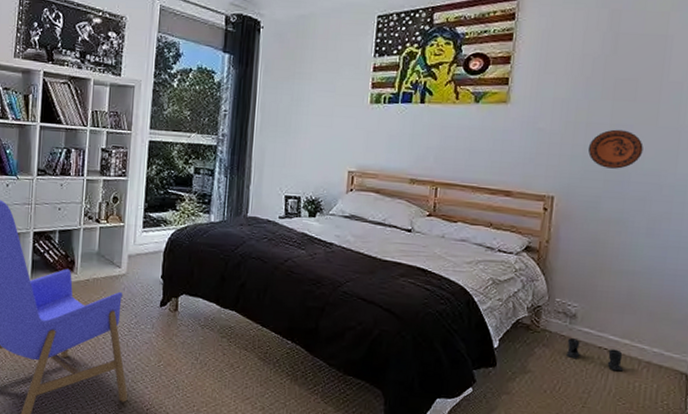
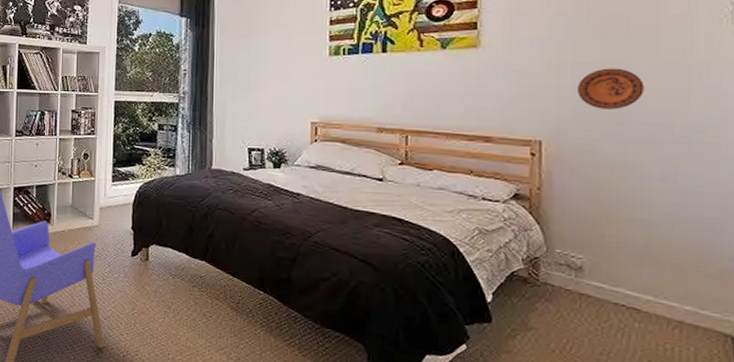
boots: present [565,338,623,371] -> none [574,293,648,331]

